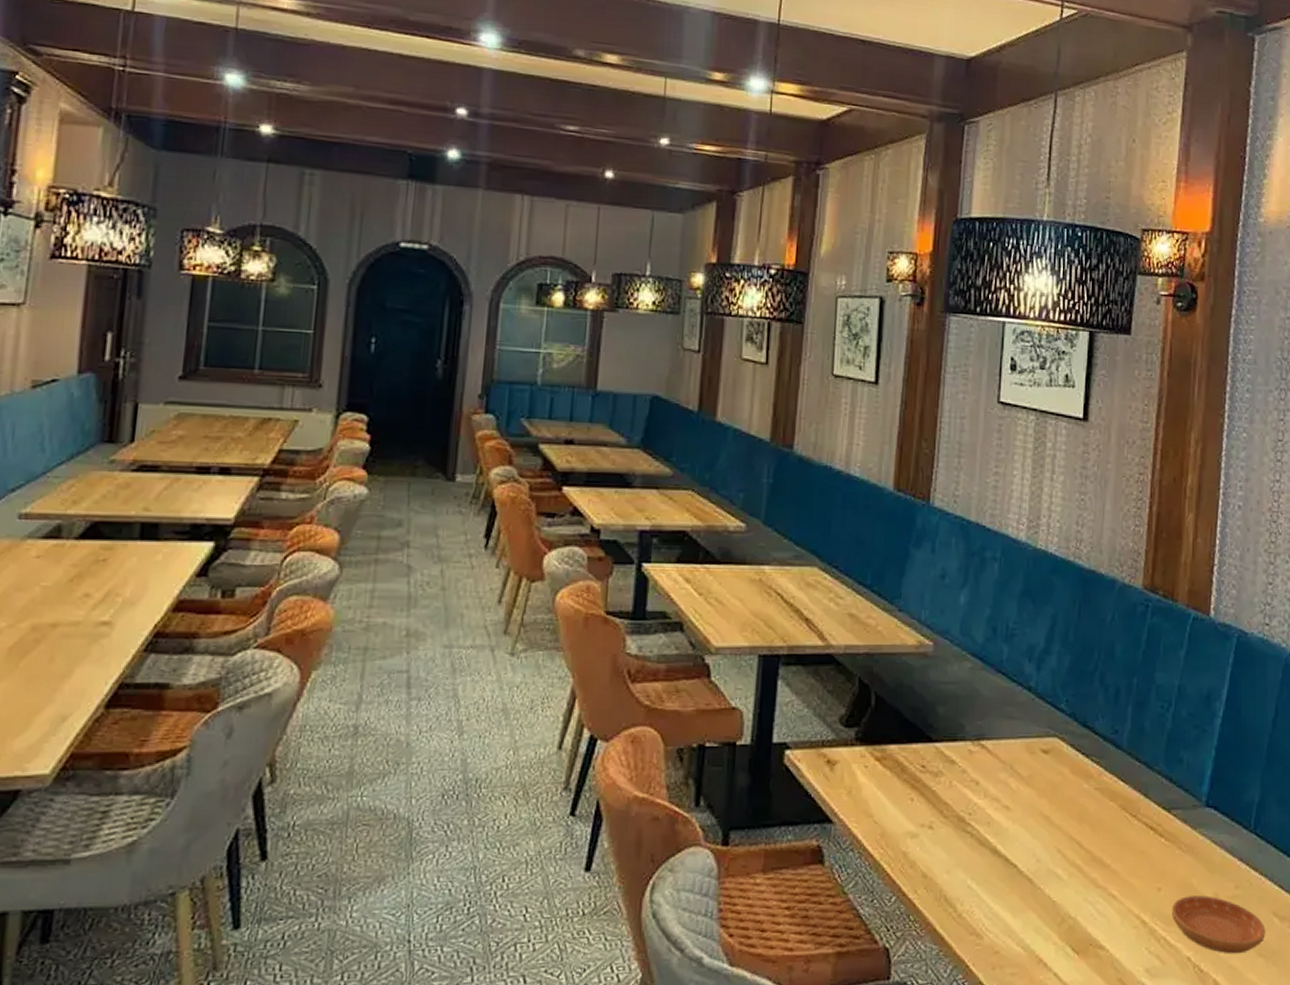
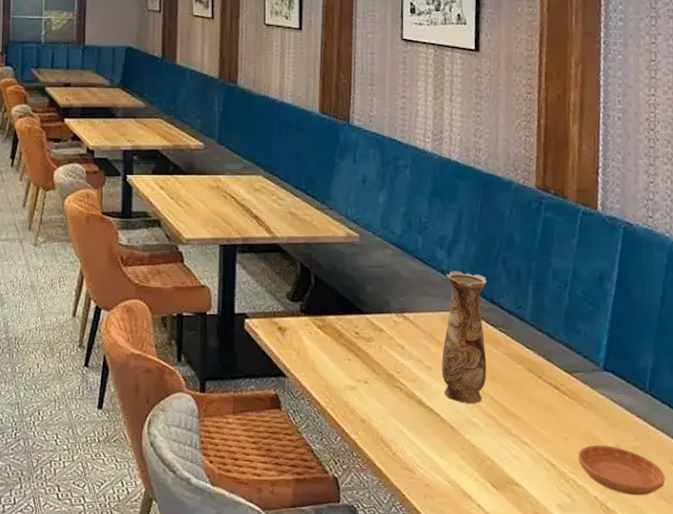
vase: none [1022,688,1081,850] -> present [441,271,487,403]

